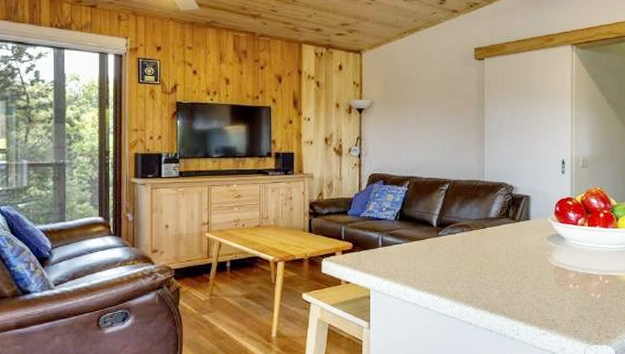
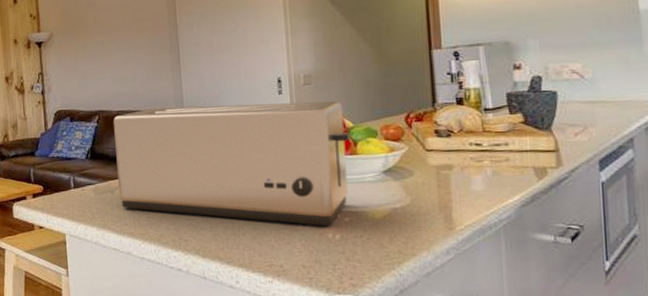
toaster: none [422,178,615,286] -> present [113,101,352,226]

